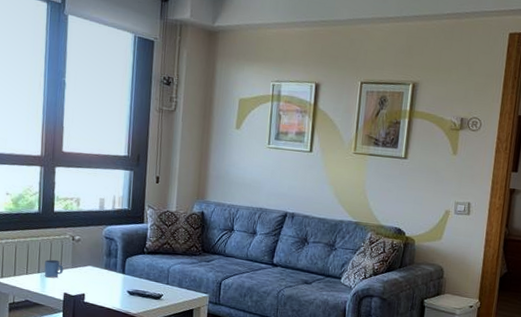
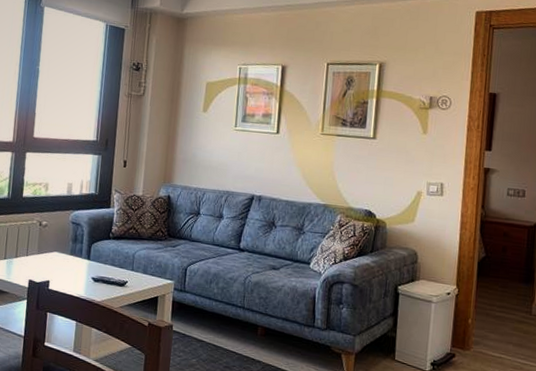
mug: present [44,259,64,279] -> none [10,245,30,265]

